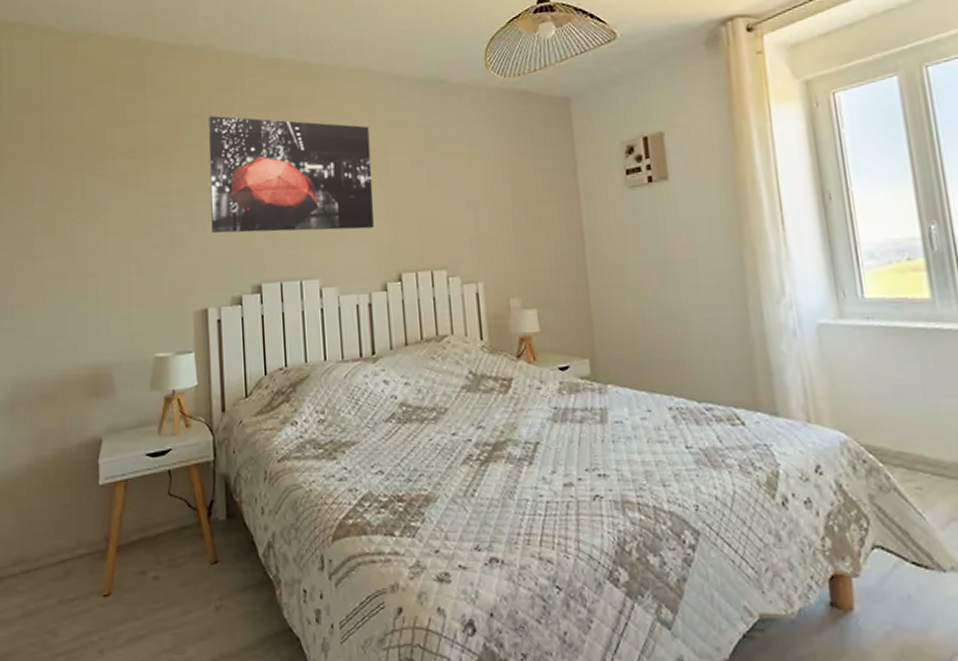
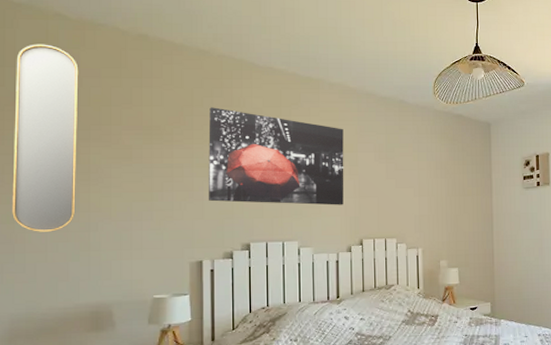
home mirror: none [11,64,72,281] -> present [12,44,79,232]

